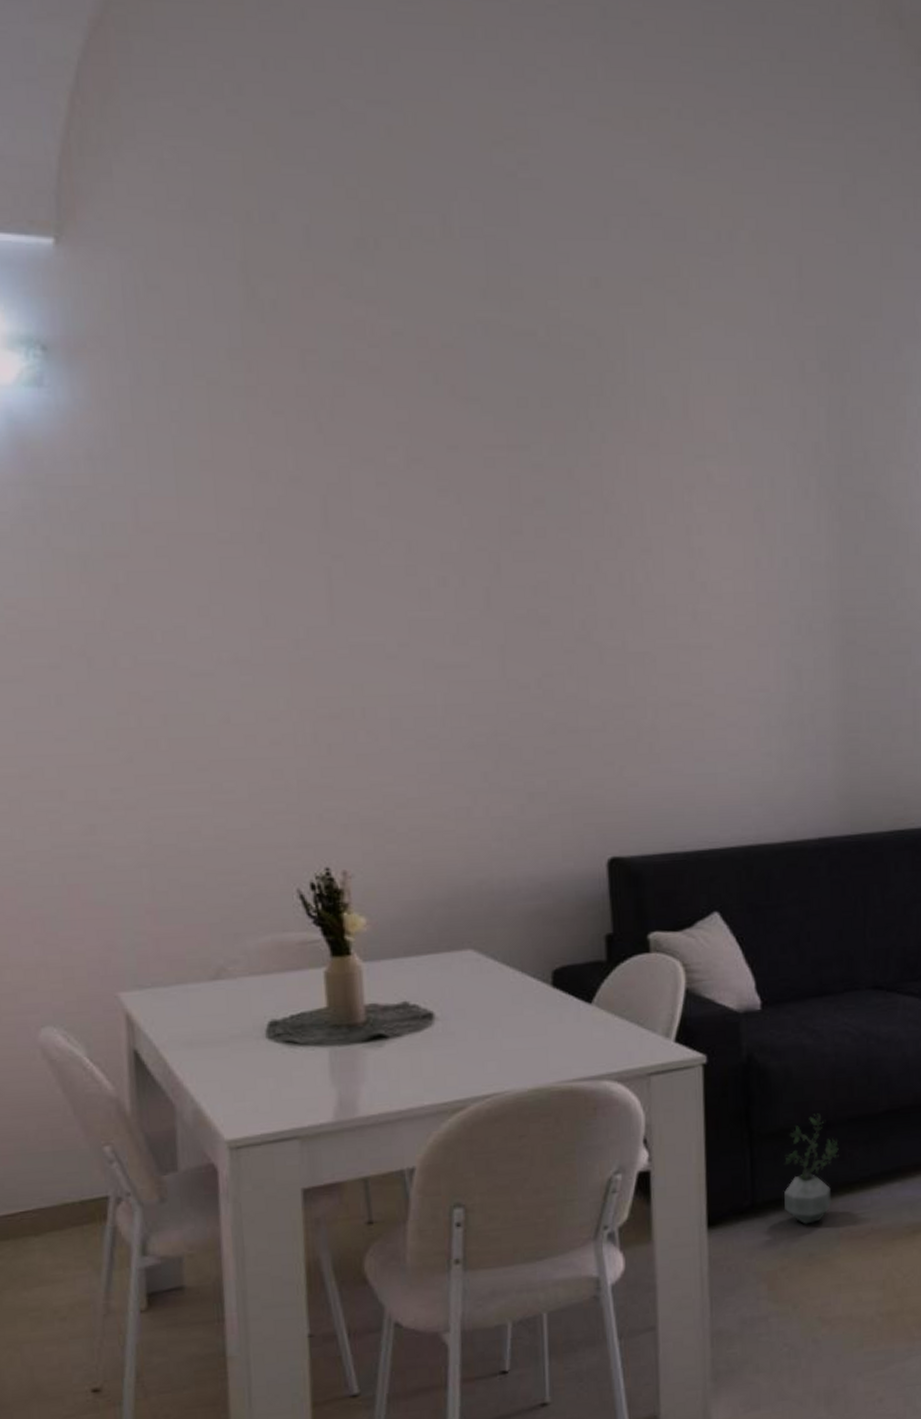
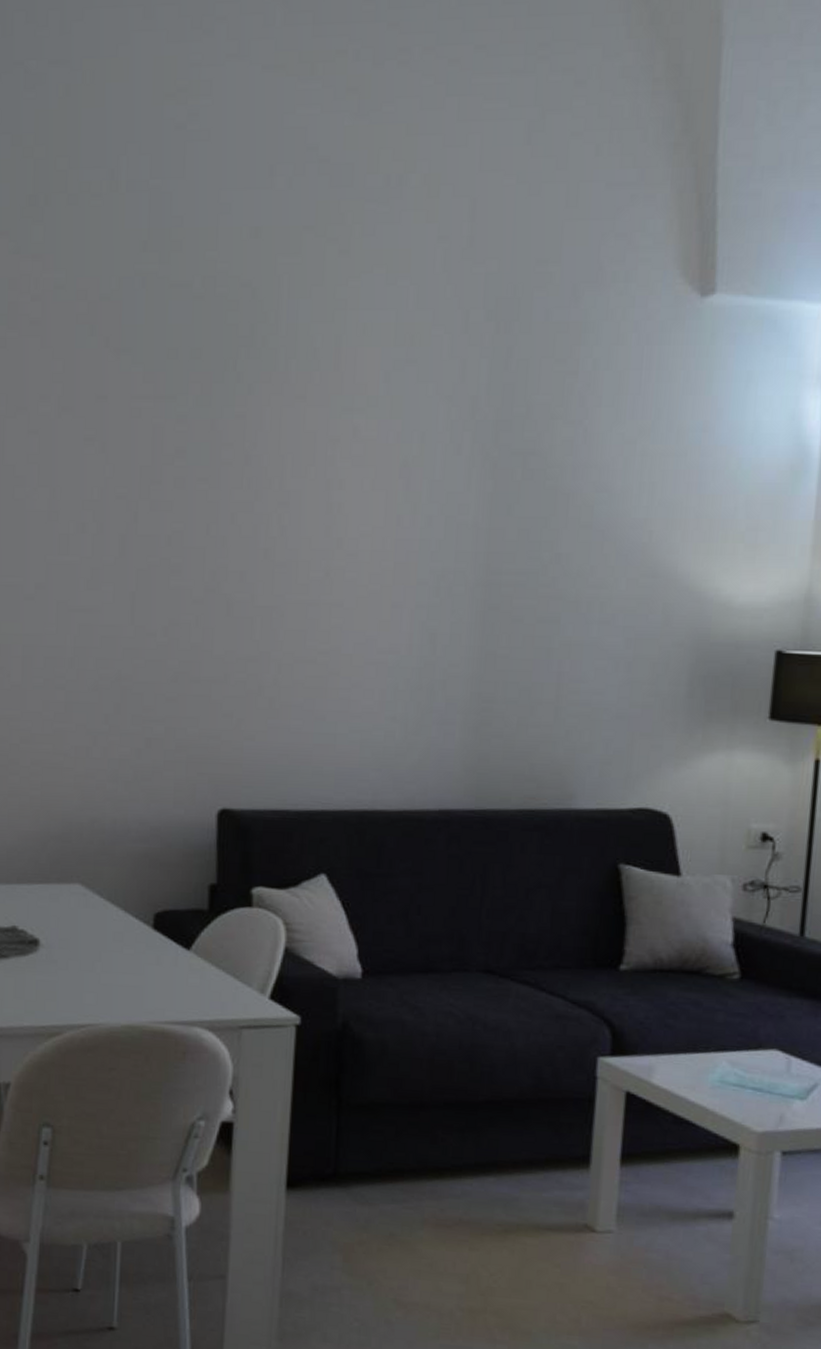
potted plant: present [784,1113,839,1225] -> none [368,1092,432,1204]

